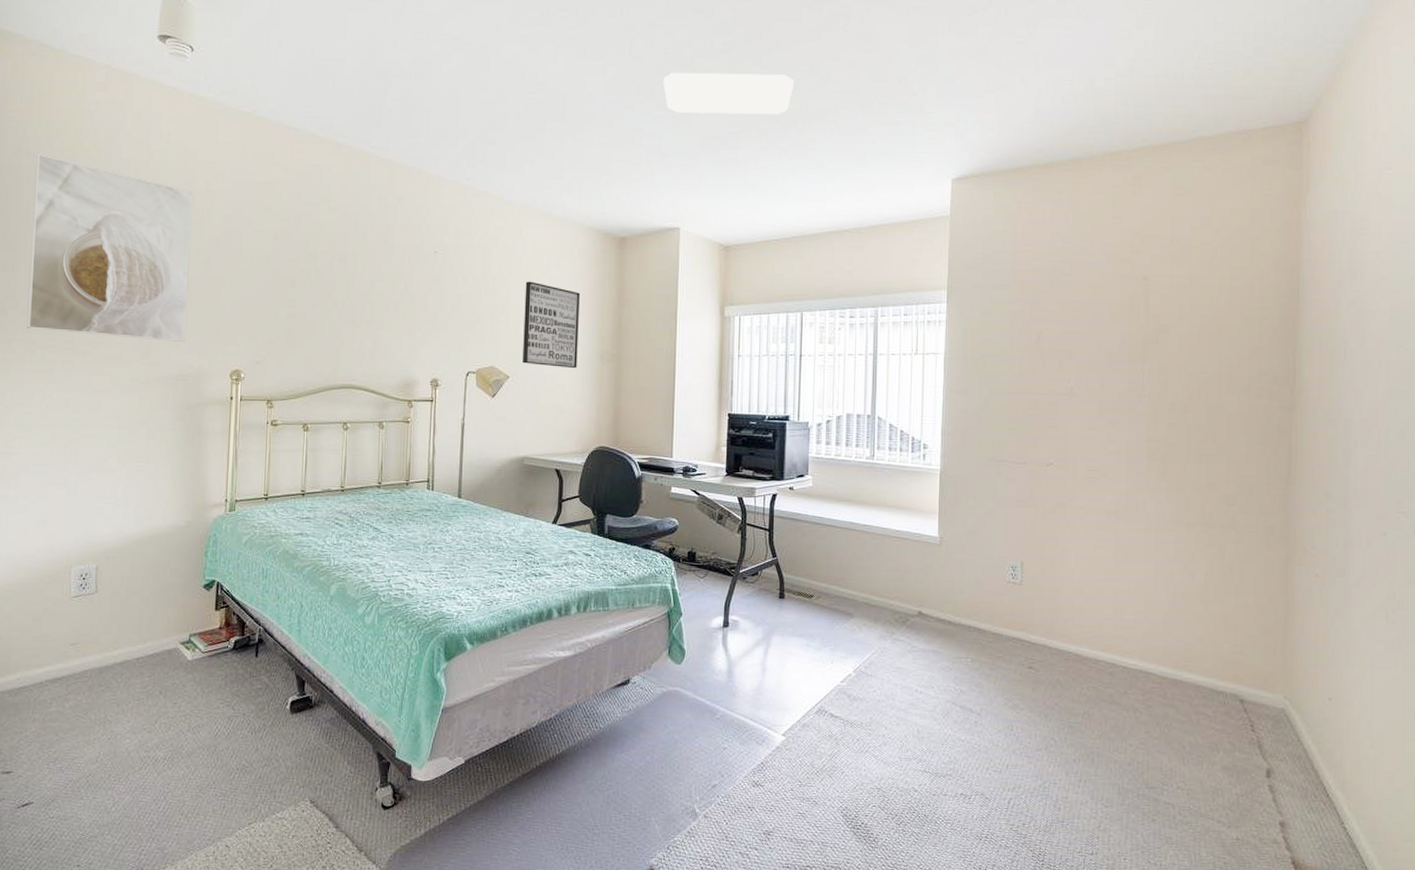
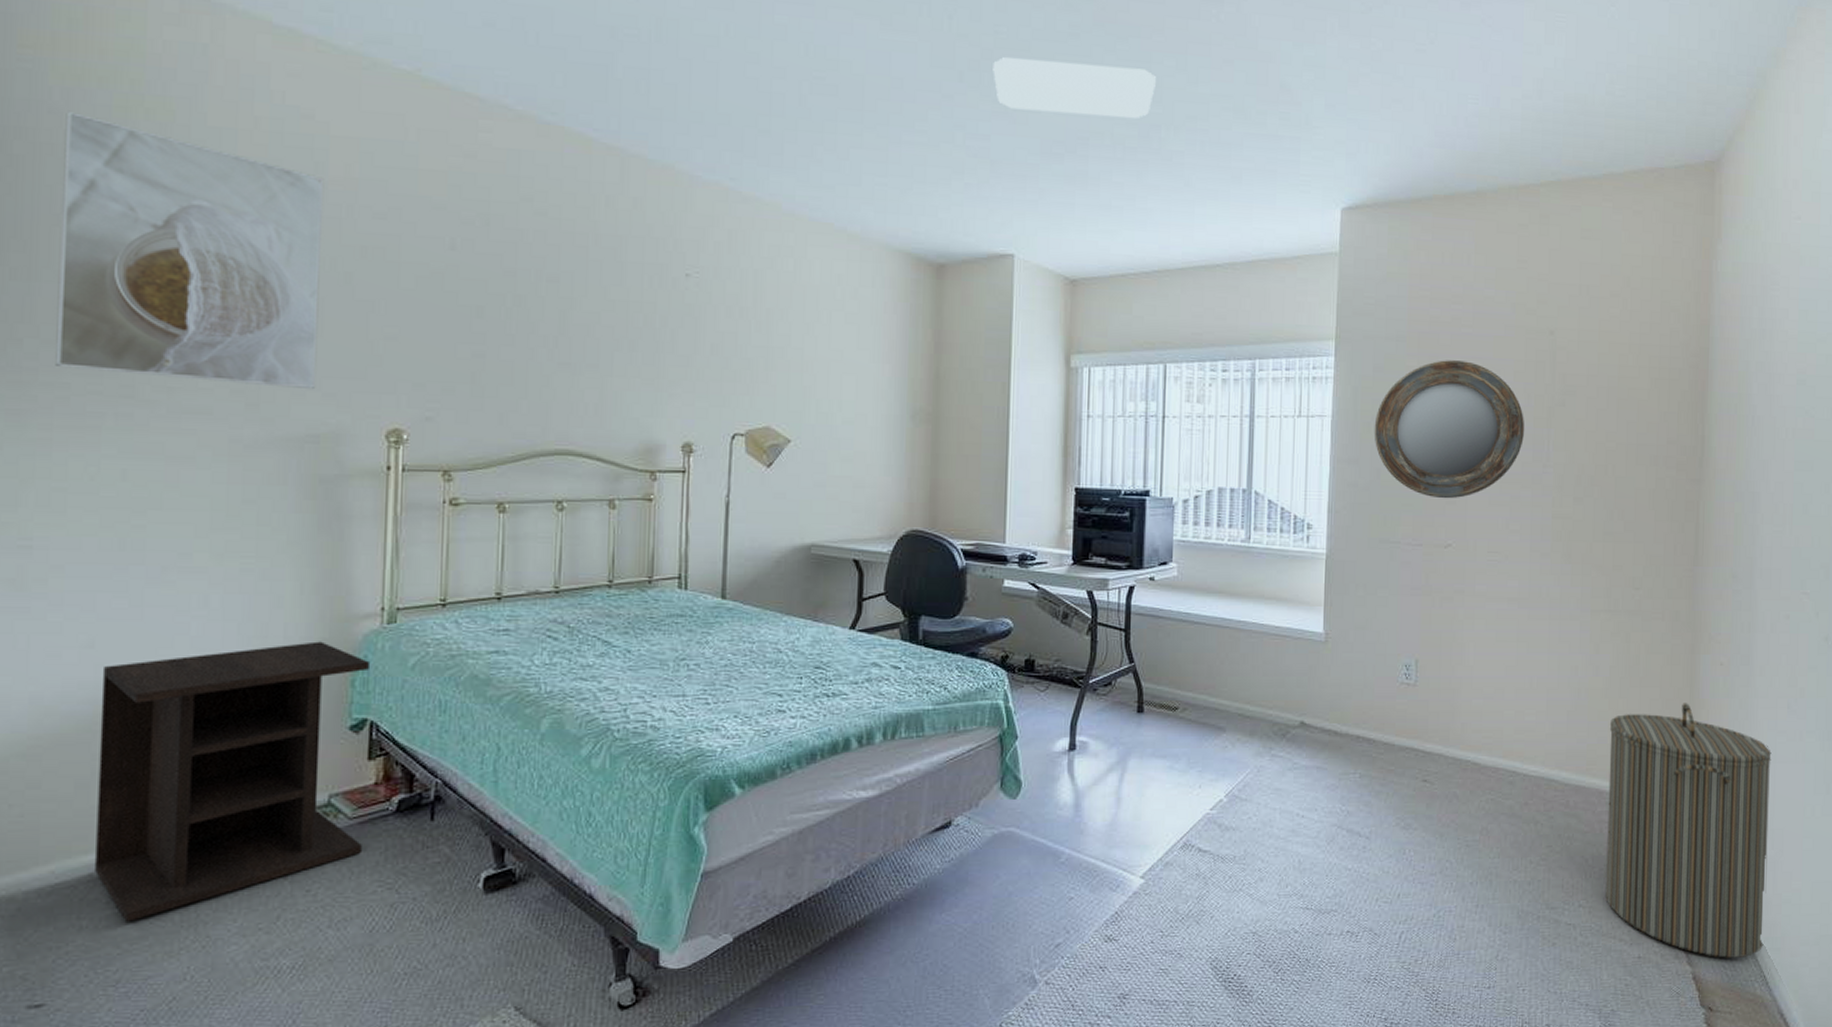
nightstand: none [43,523,217,718] -> present [93,641,369,922]
wall art: present [522,281,580,369] -> none [808,316,885,431]
home mirror: none [982,304,1121,424] -> present [1374,360,1525,499]
laundry hamper: none [1203,609,1370,848] -> present [1605,703,1772,958]

